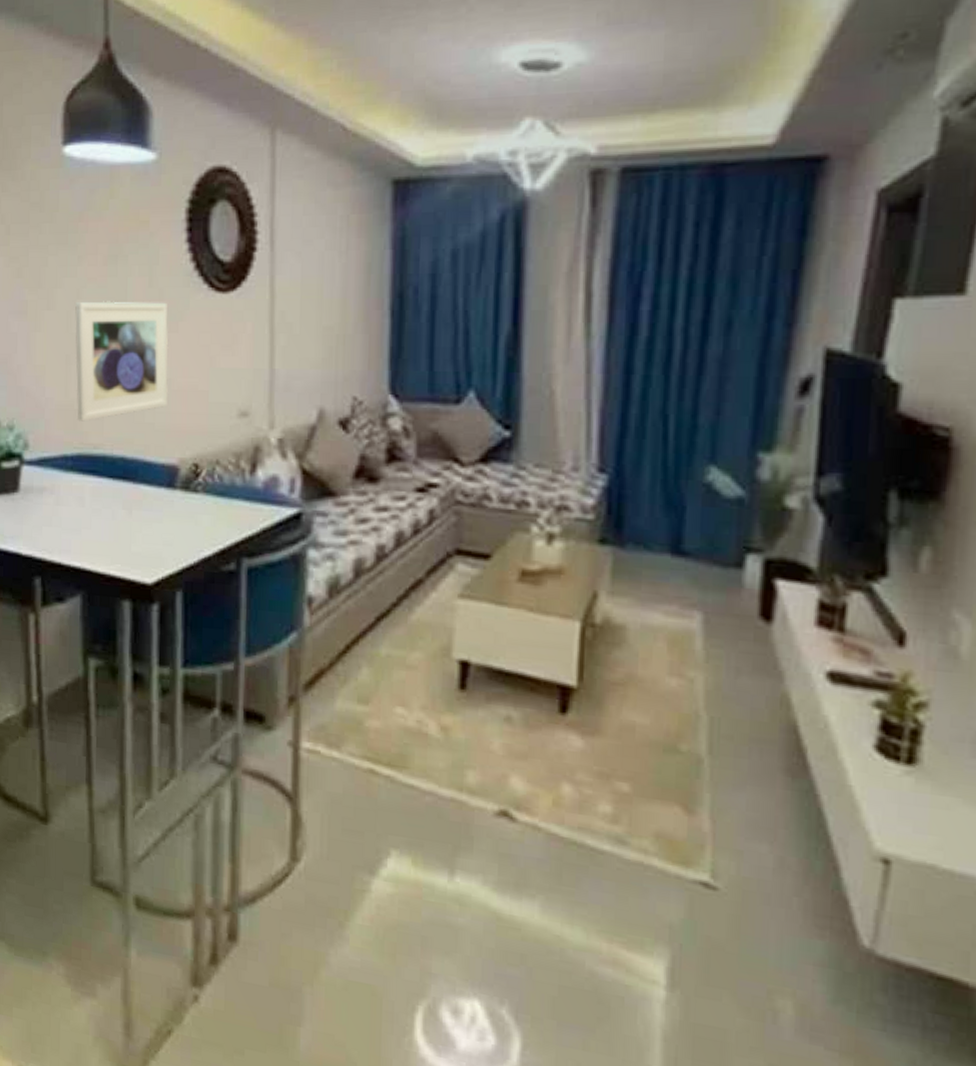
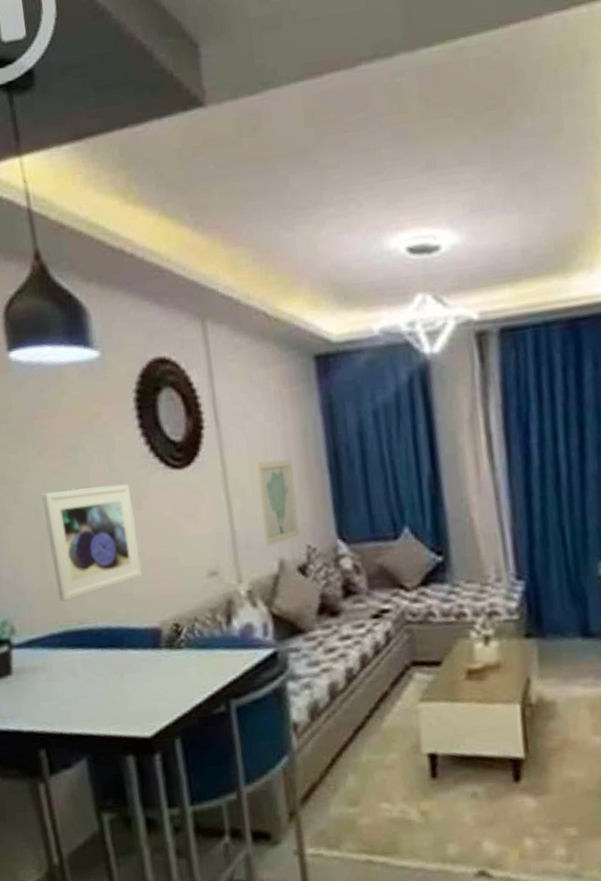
wall art: none [306,294,350,391] -> present [256,459,300,546]

